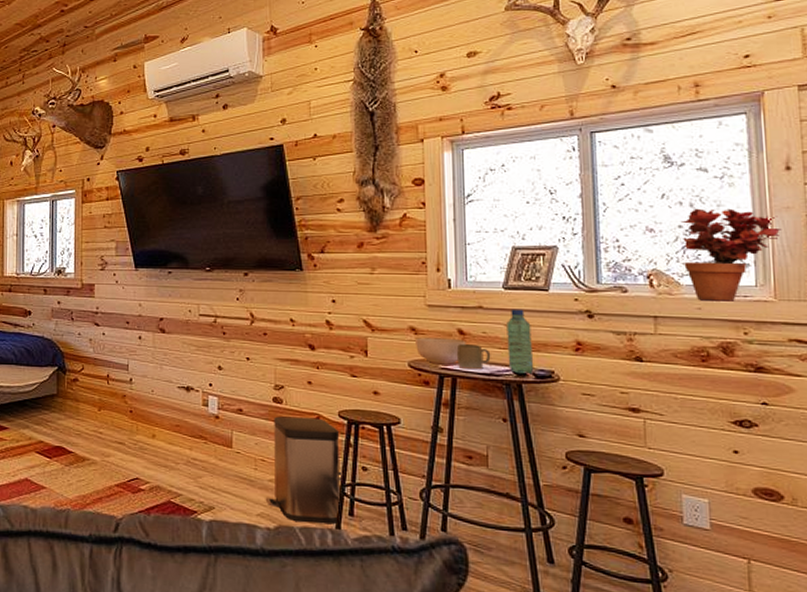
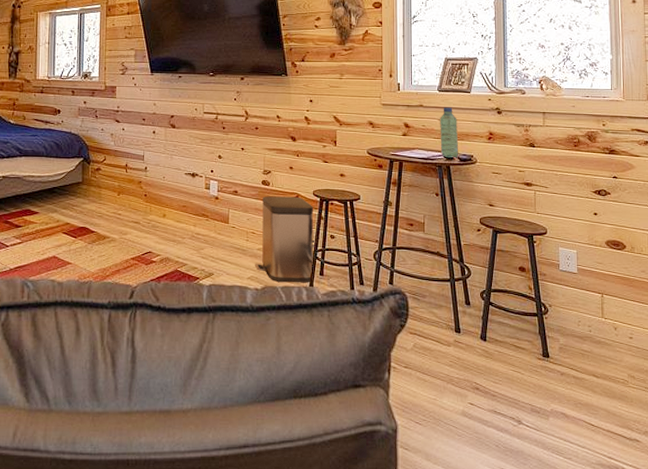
bowl: present [414,337,466,365] -> none [372,130,410,152]
mug: present [456,344,491,370] -> none [403,135,428,156]
potted plant: present [680,208,780,301] -> none [562,30,628,101]

